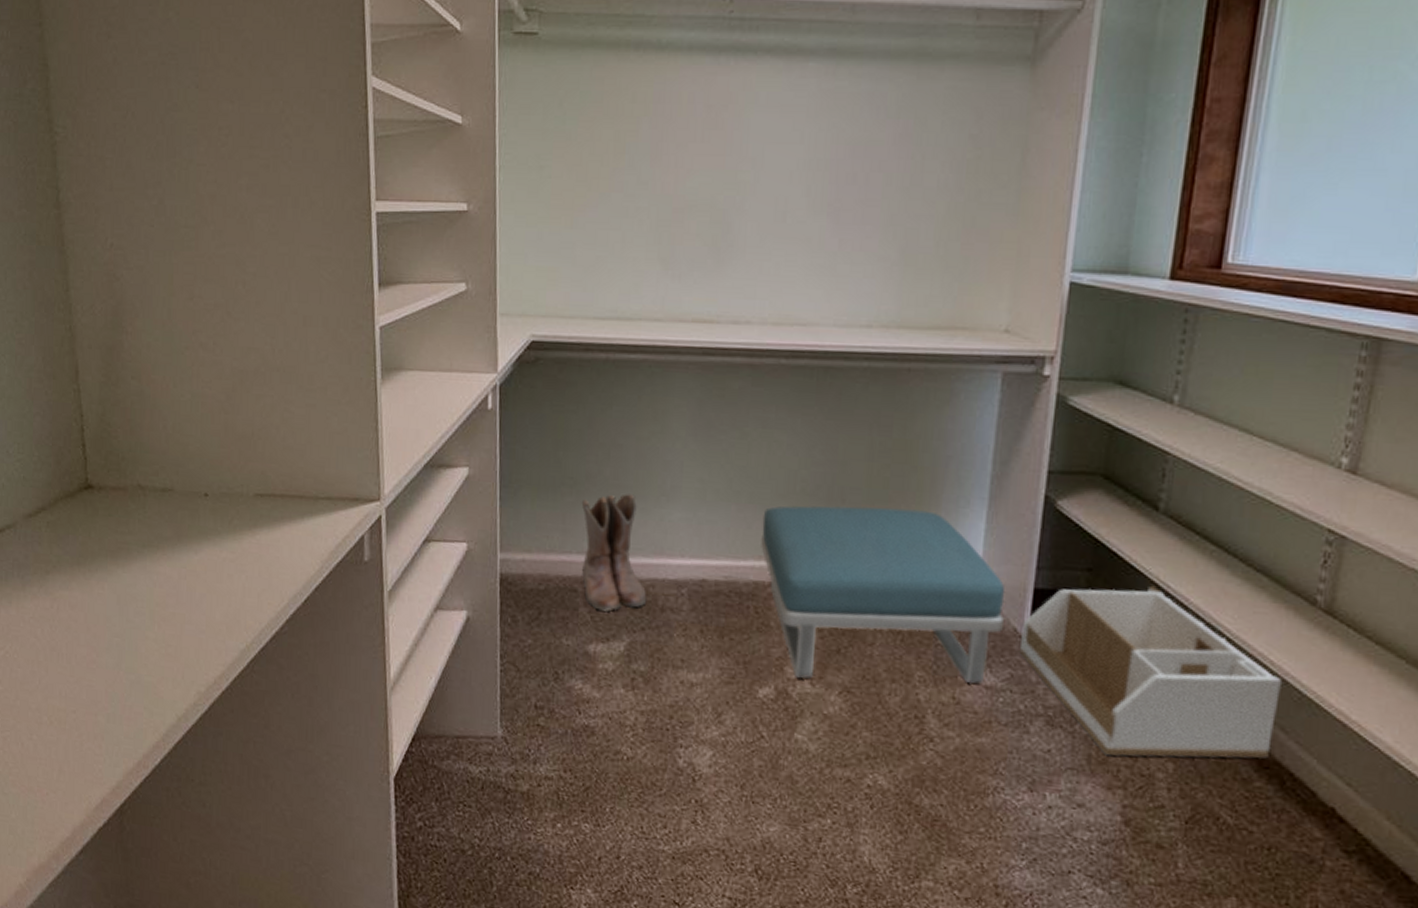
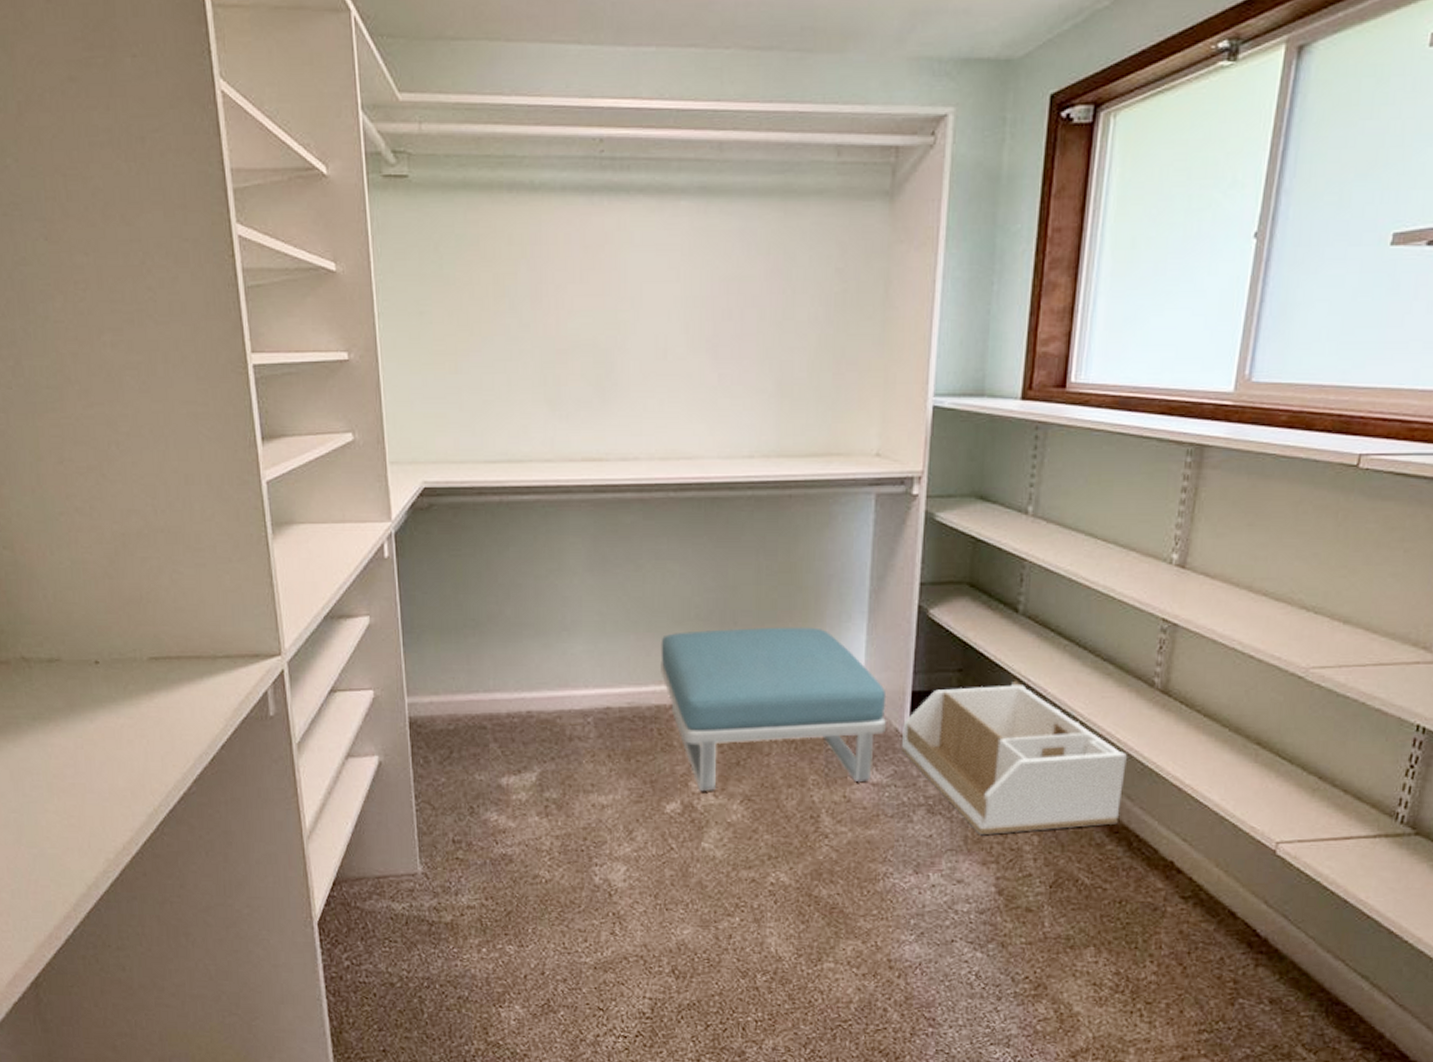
boots: present [581,494,647,611] -> none [484,631,555,745]

